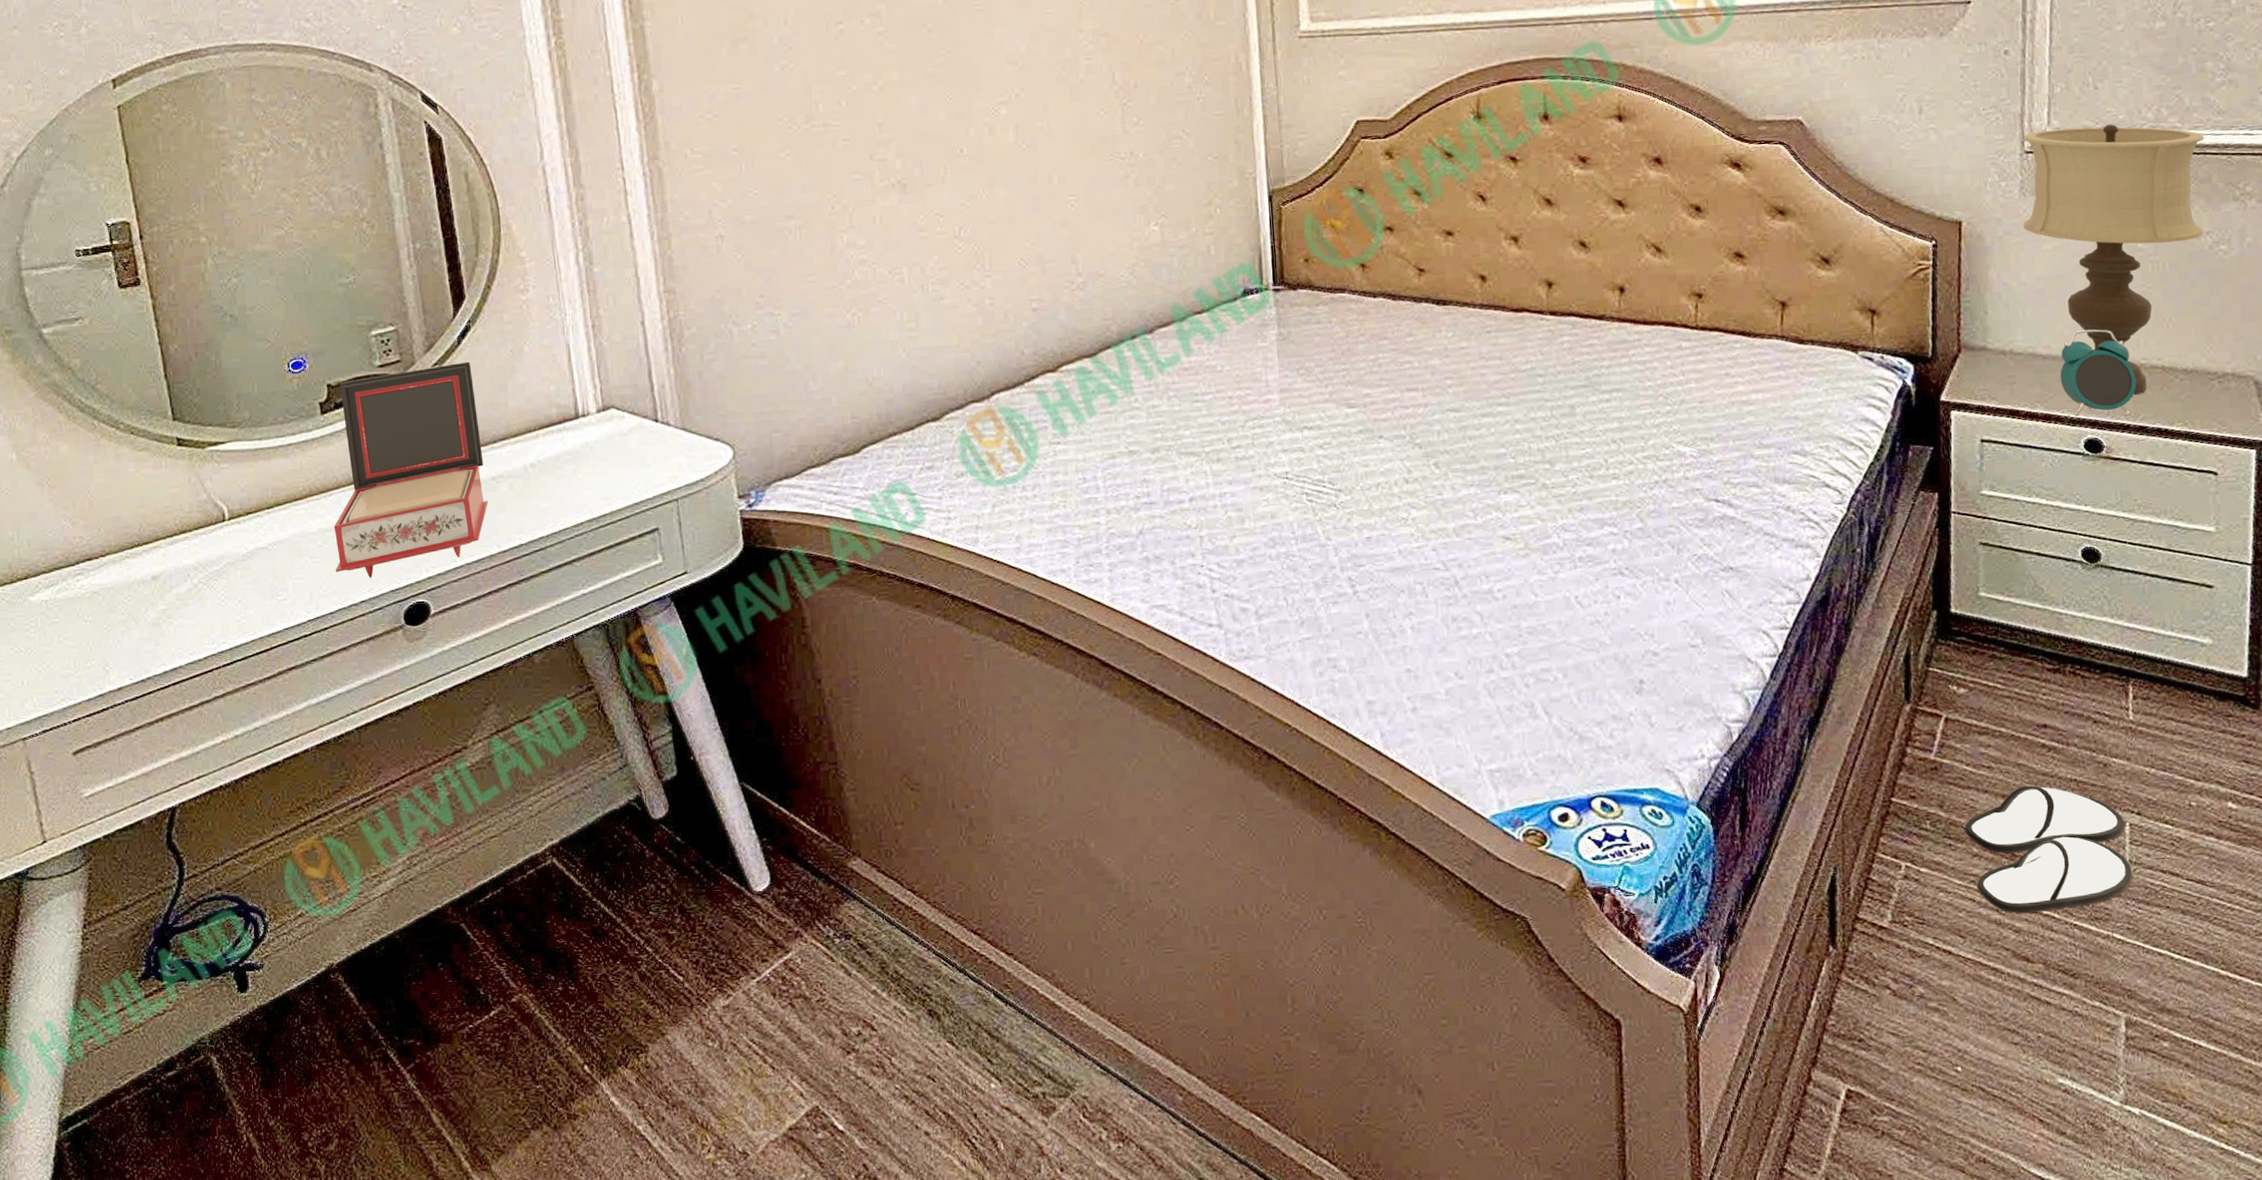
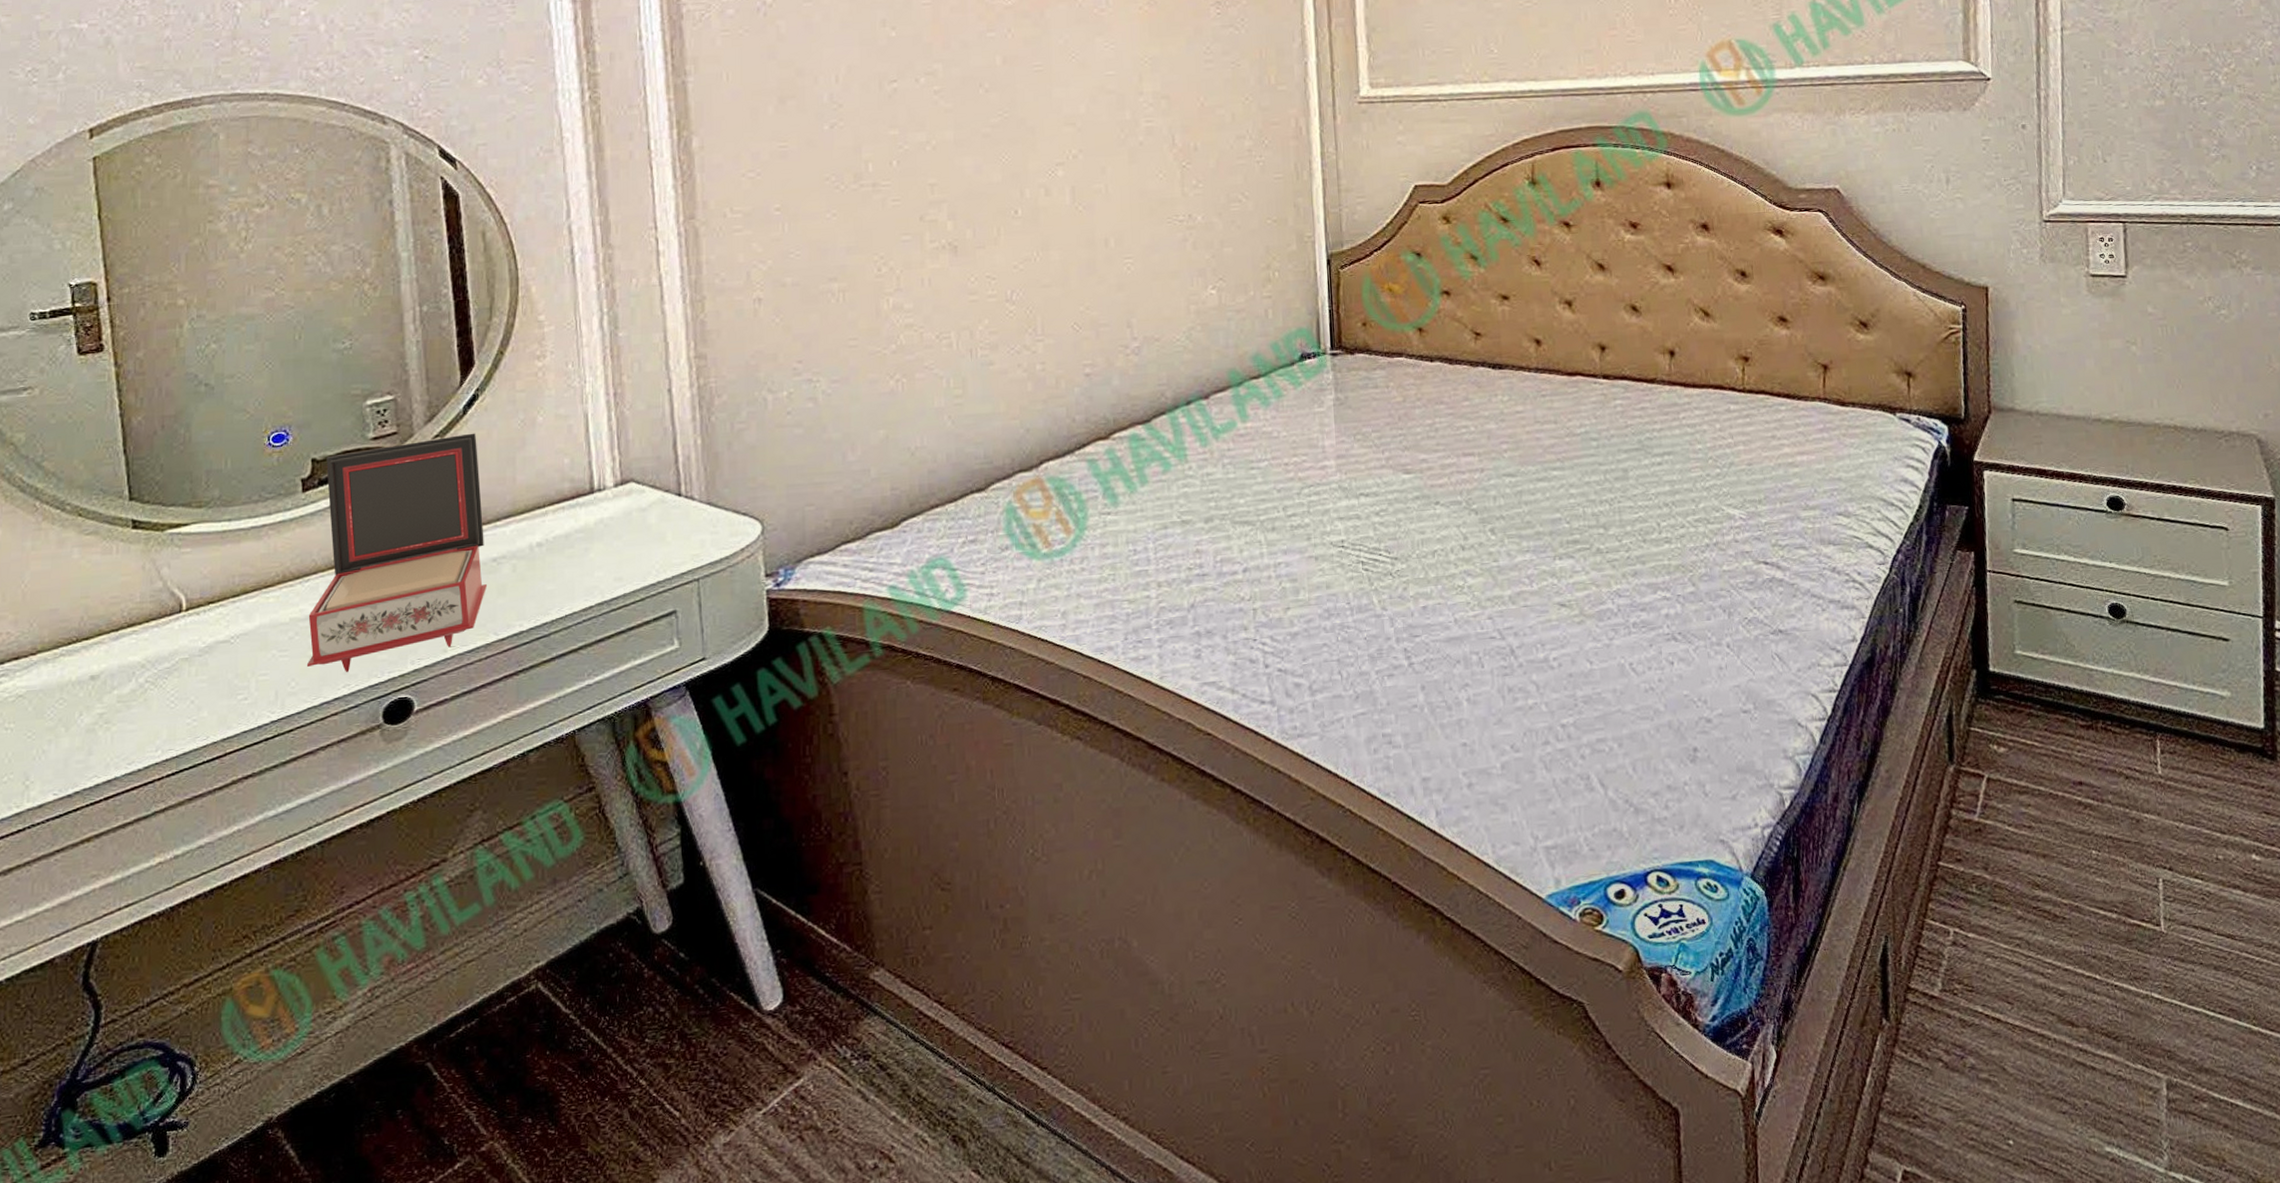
slippers: present [1965,785,2133,914] -> none [2009,844,2168,977]
table lamp: present [2023,124,2204,395] -> none [2042,195,2206,454]
alarm clock: present [2060,329,2137,417] -> none [2082,390,2152,475]

